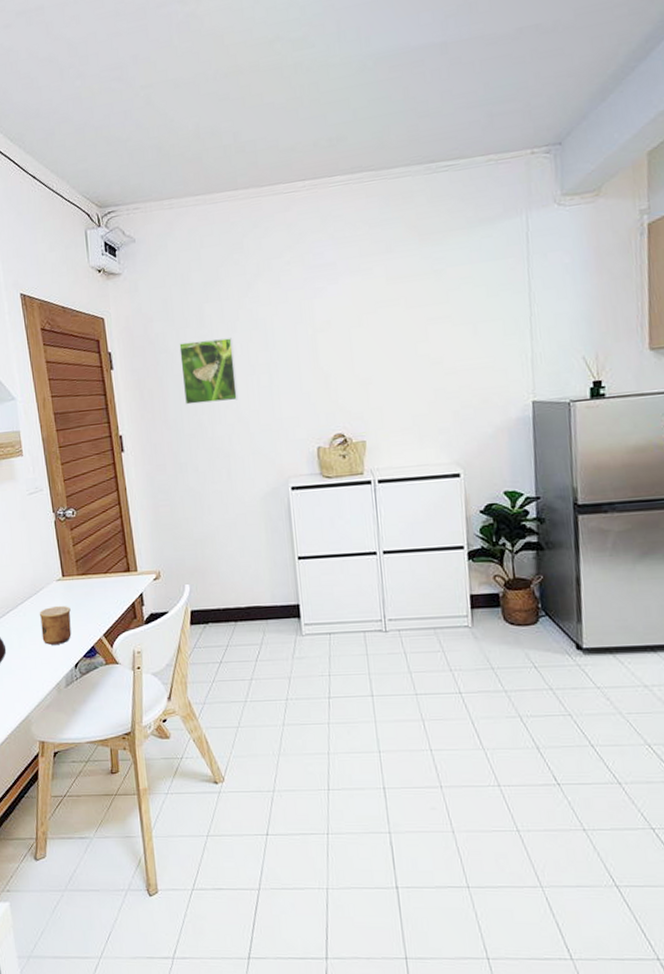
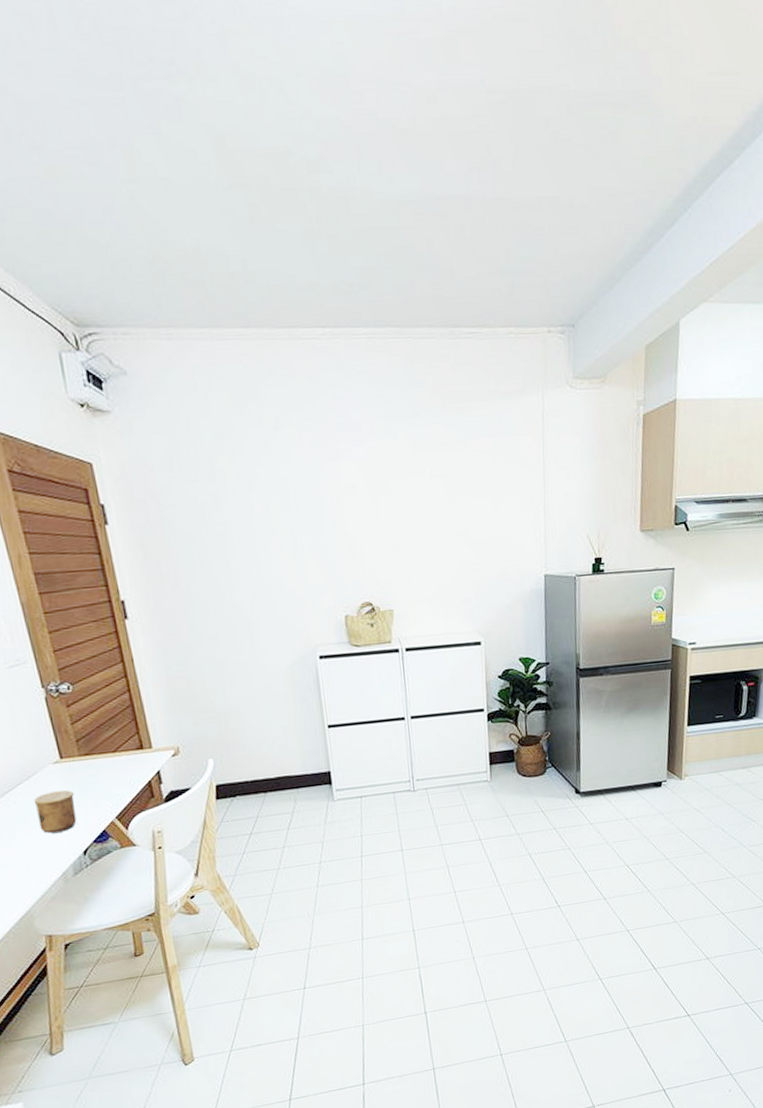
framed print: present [179,338,239,405] -> none [188,496,259,568]

